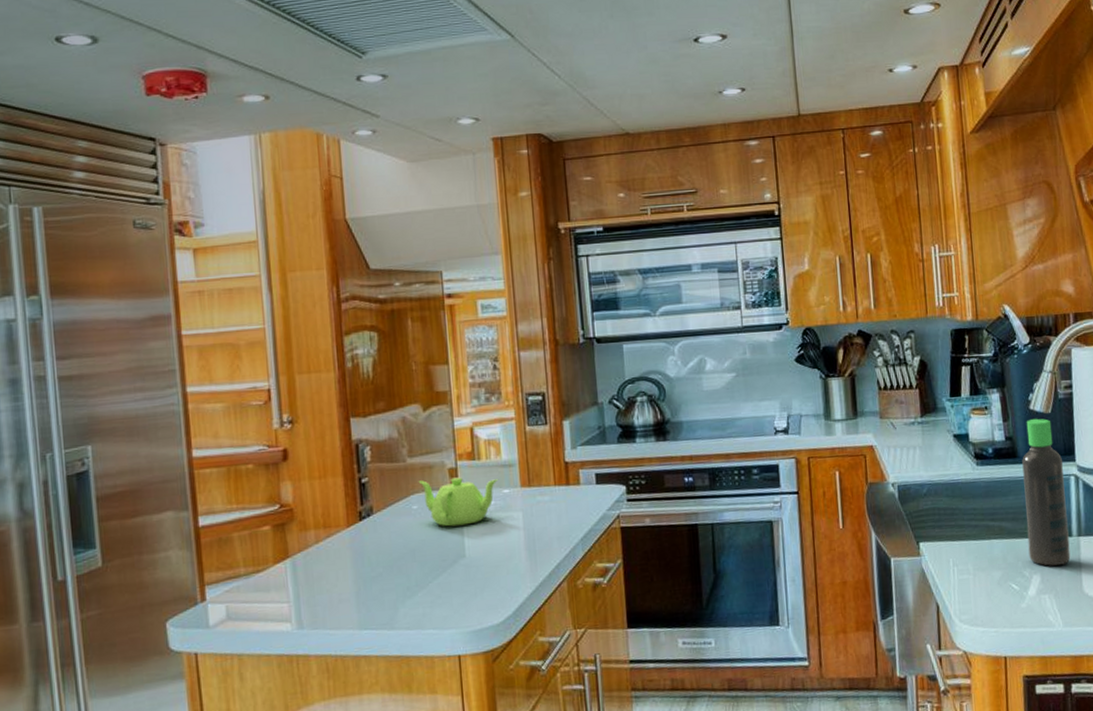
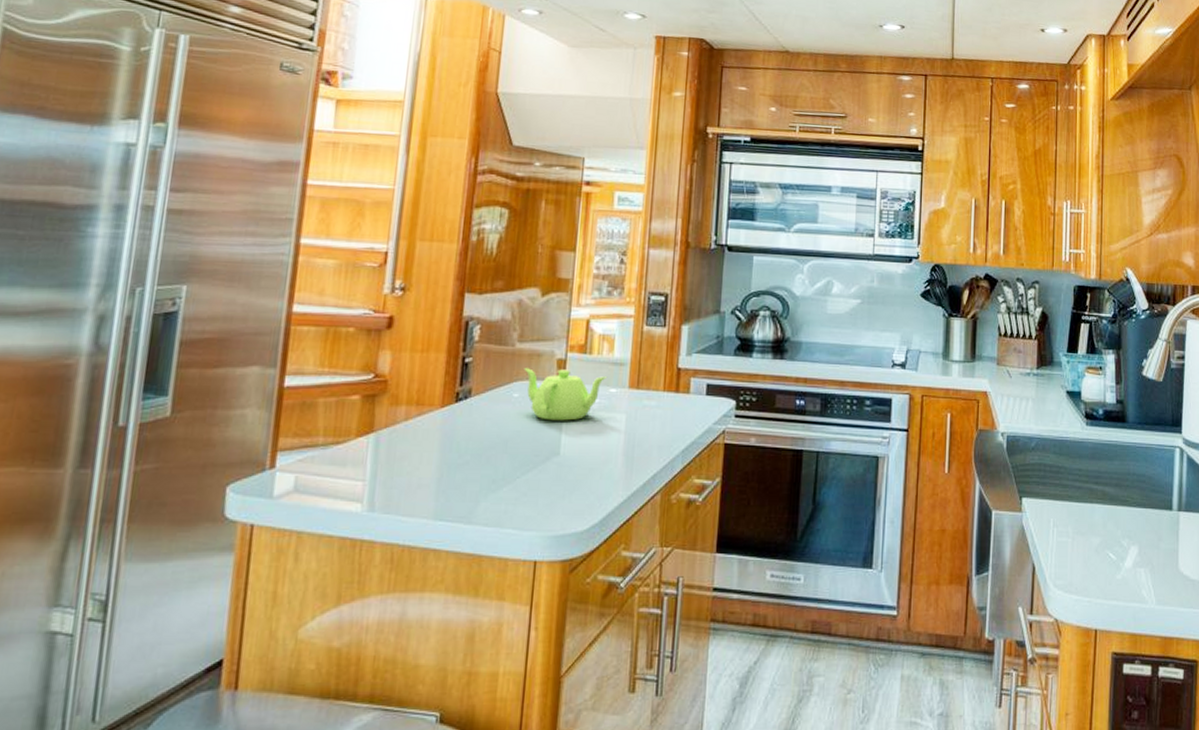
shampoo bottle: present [1022,418,1071,566] -> none [1129,385,1169,538]

